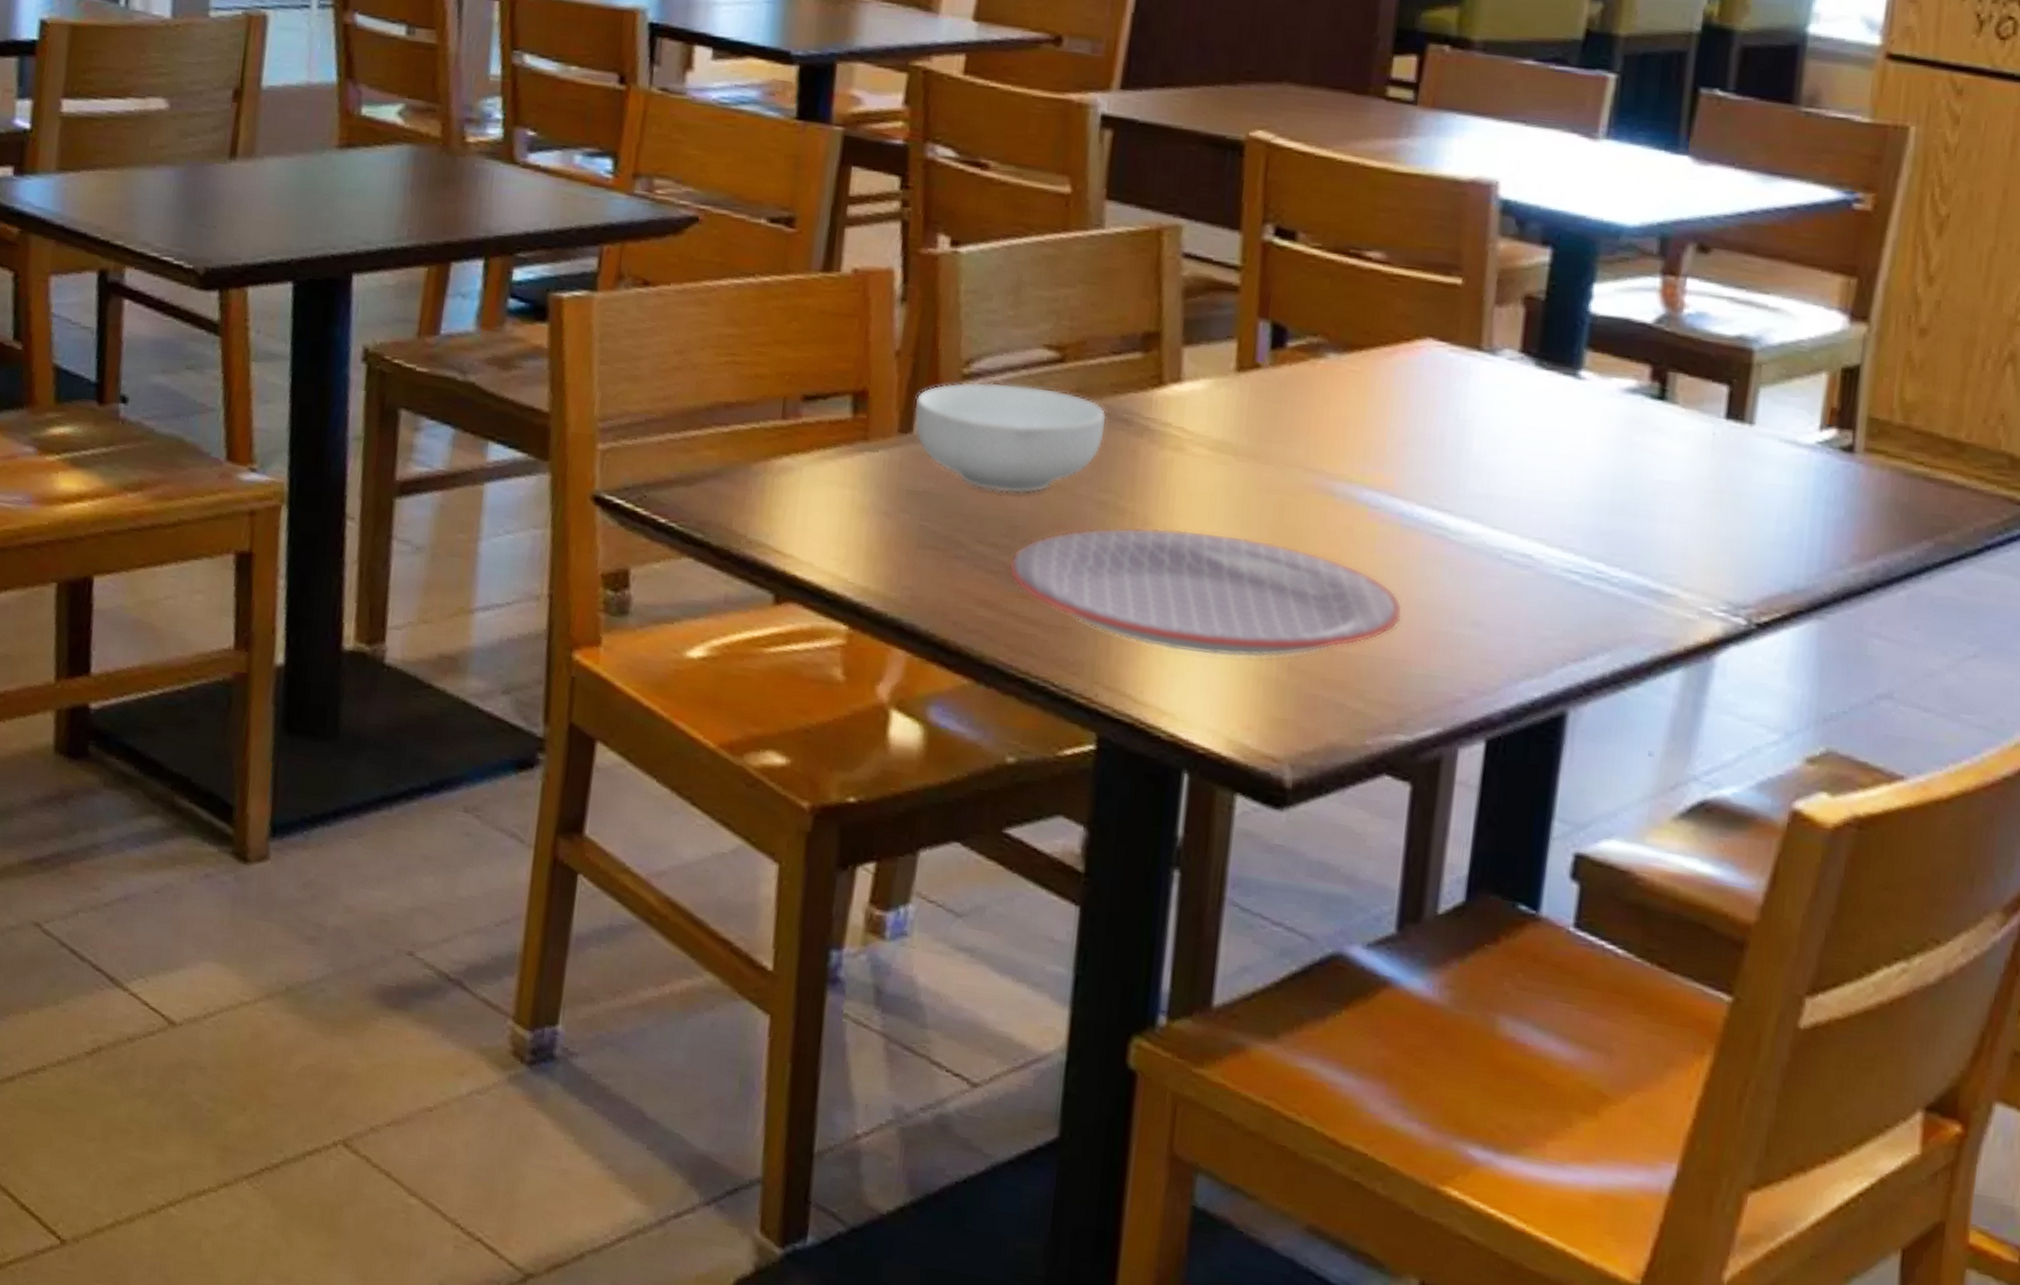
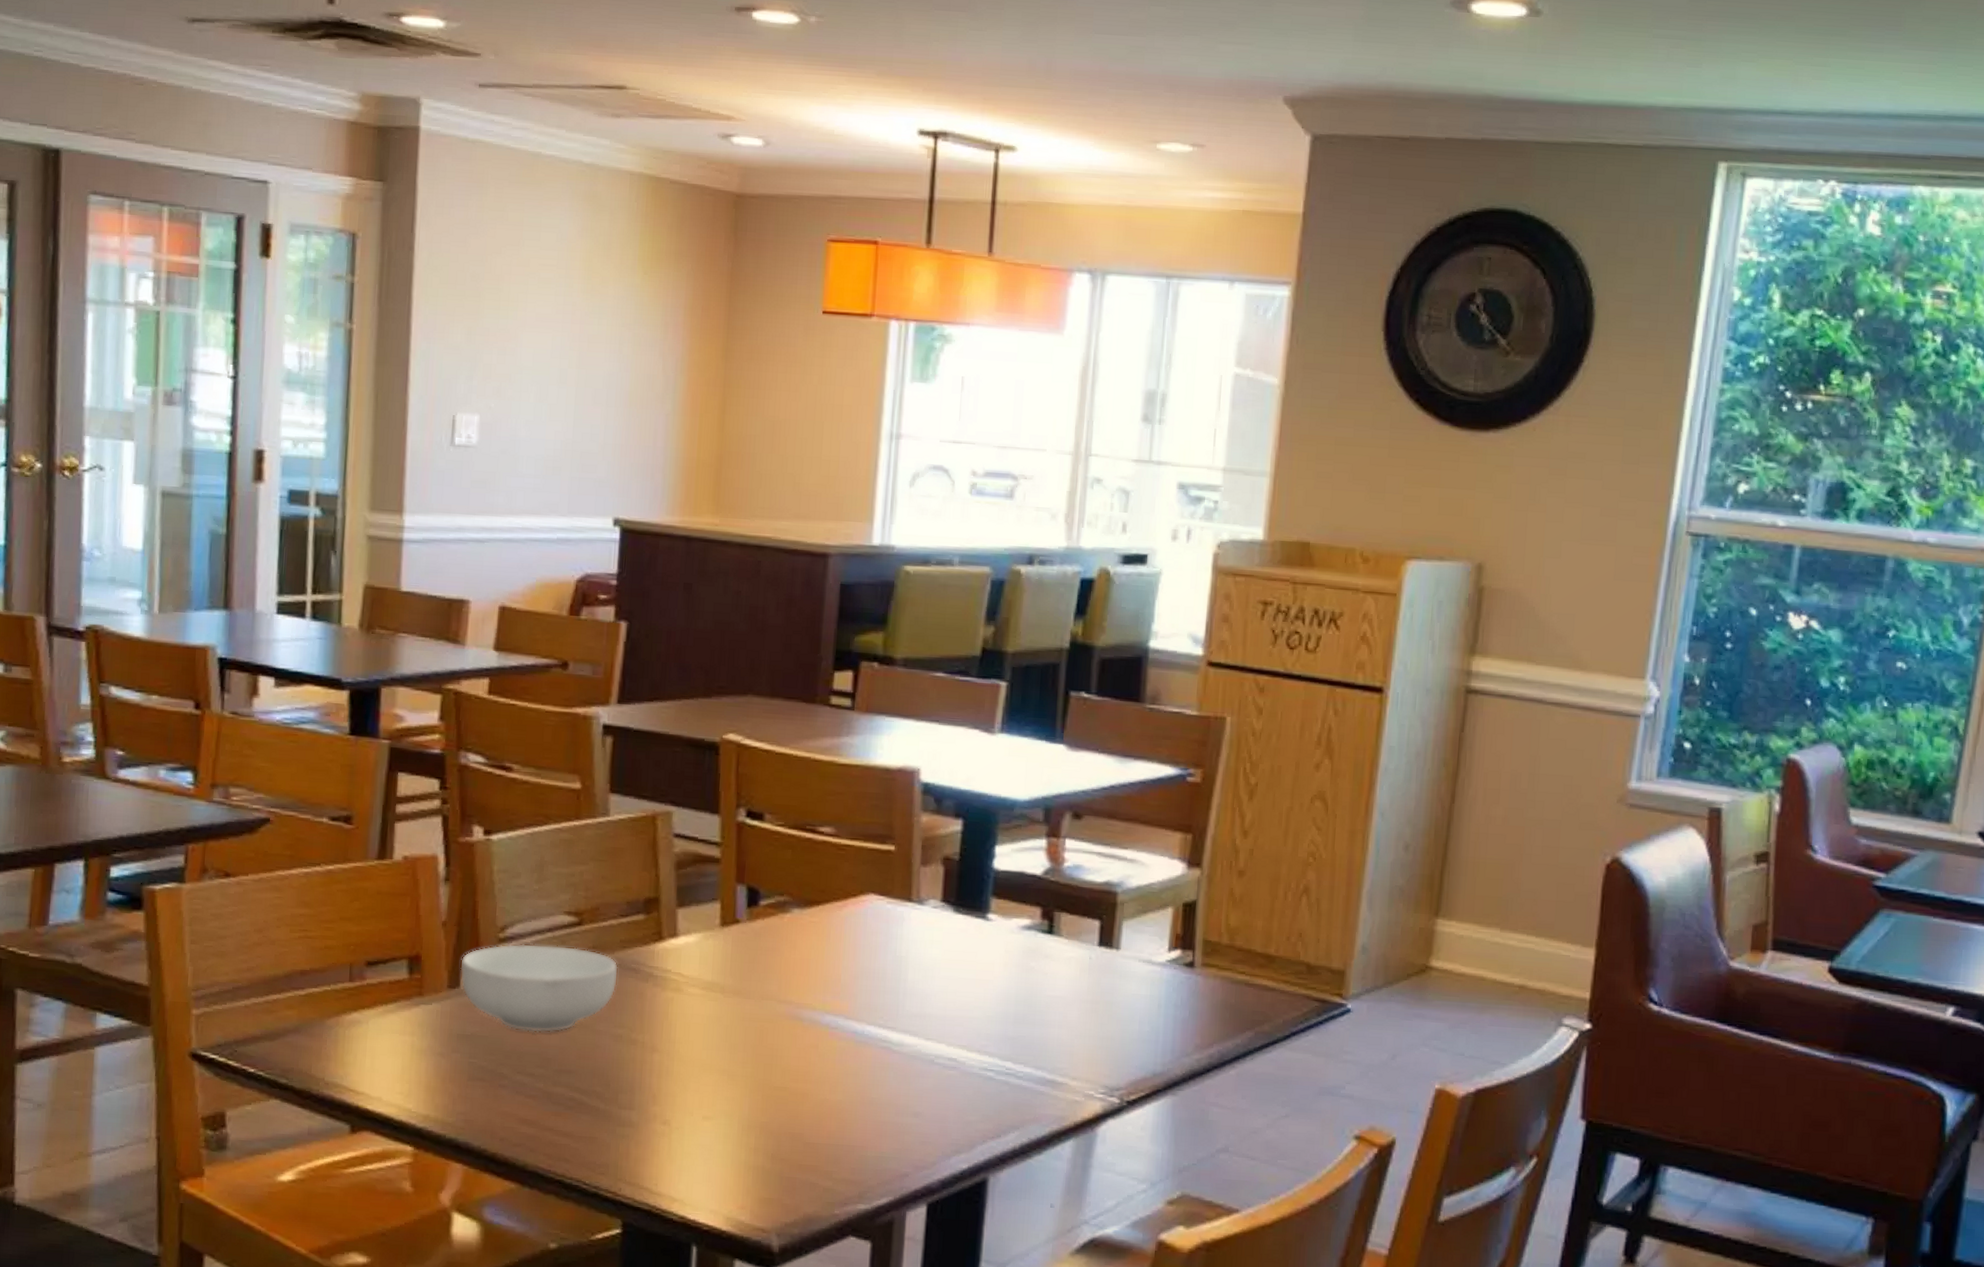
plate: present [1008,527,1403,658] -> none [544,1053,860,1153]

